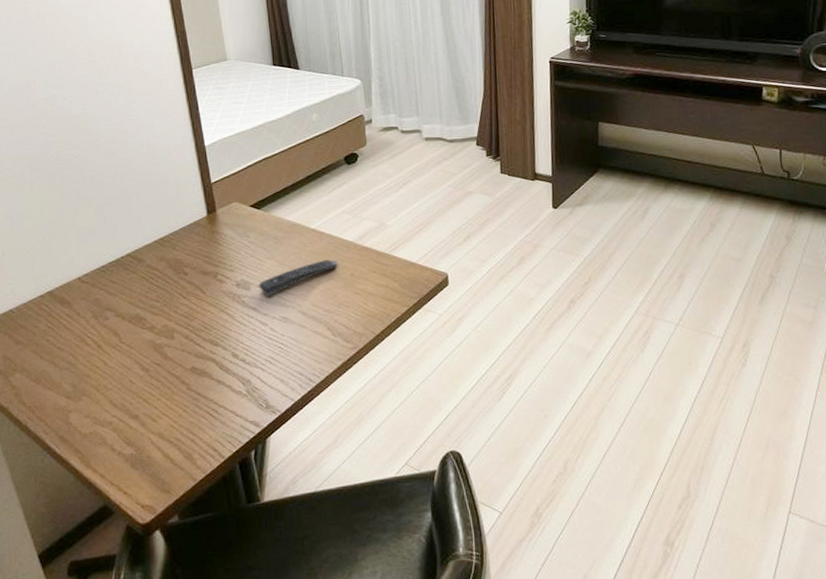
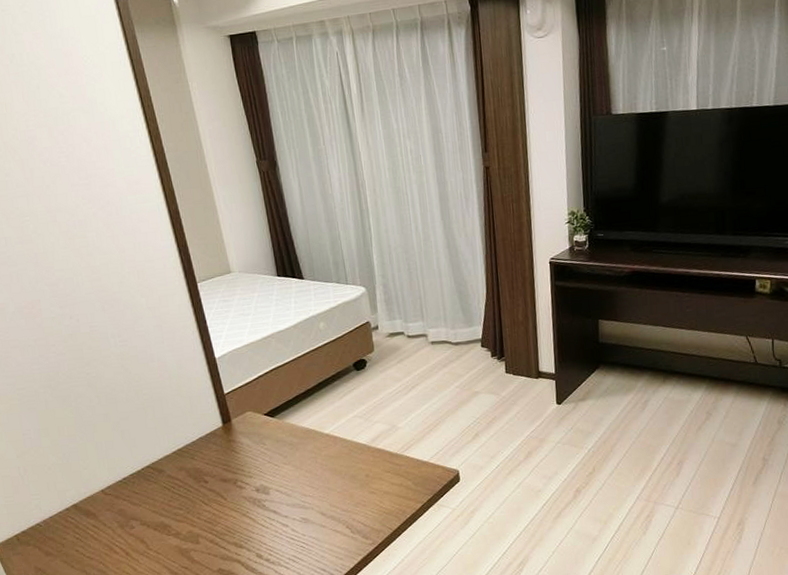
remote control: present [259,260,338,296] -> none [277,462,353,500]

